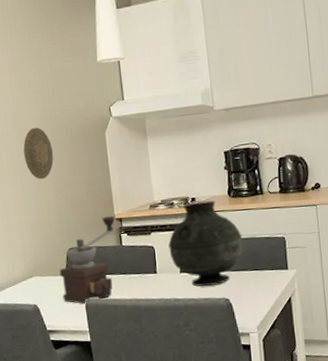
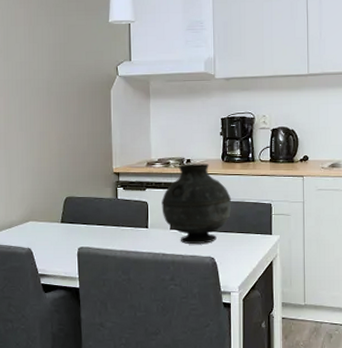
decorative plate: present [23,127,54,180] -> none [31,78,59,129]
coffee grinder: present [59,215,115,304] -> none [55,169,112,252]

